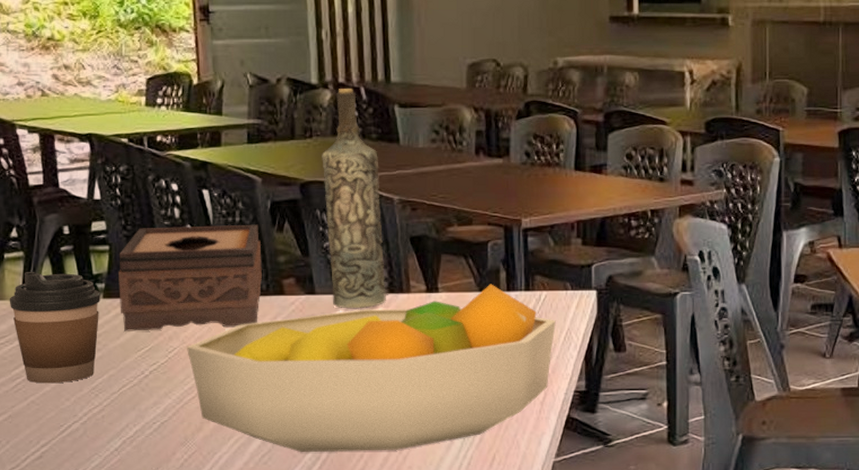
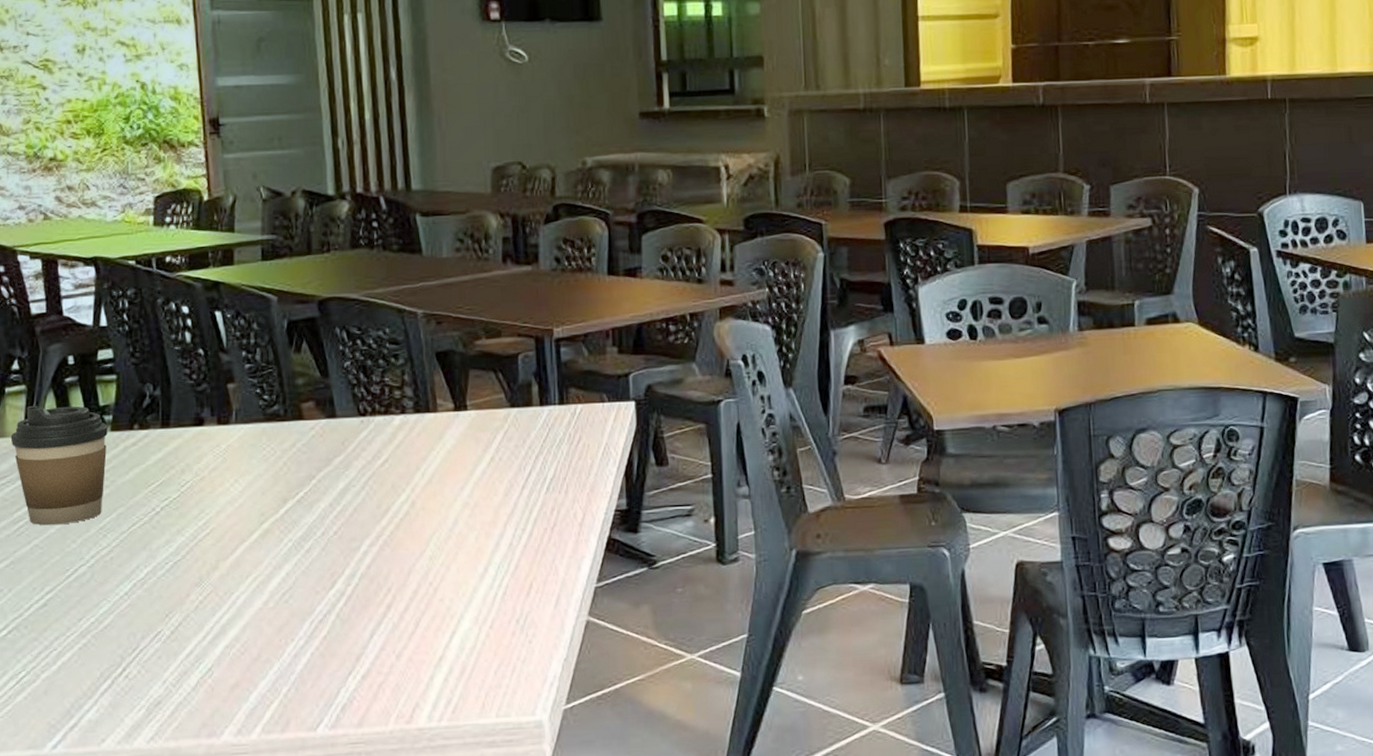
tissue box: present [119,224,262,331] -> none [127,345,279,466]
fruit bowl: present [187,284,556,452] -> none [200,399,593,588]
bottle: present [322,88,386,309] -> none [340,197,412,432]

